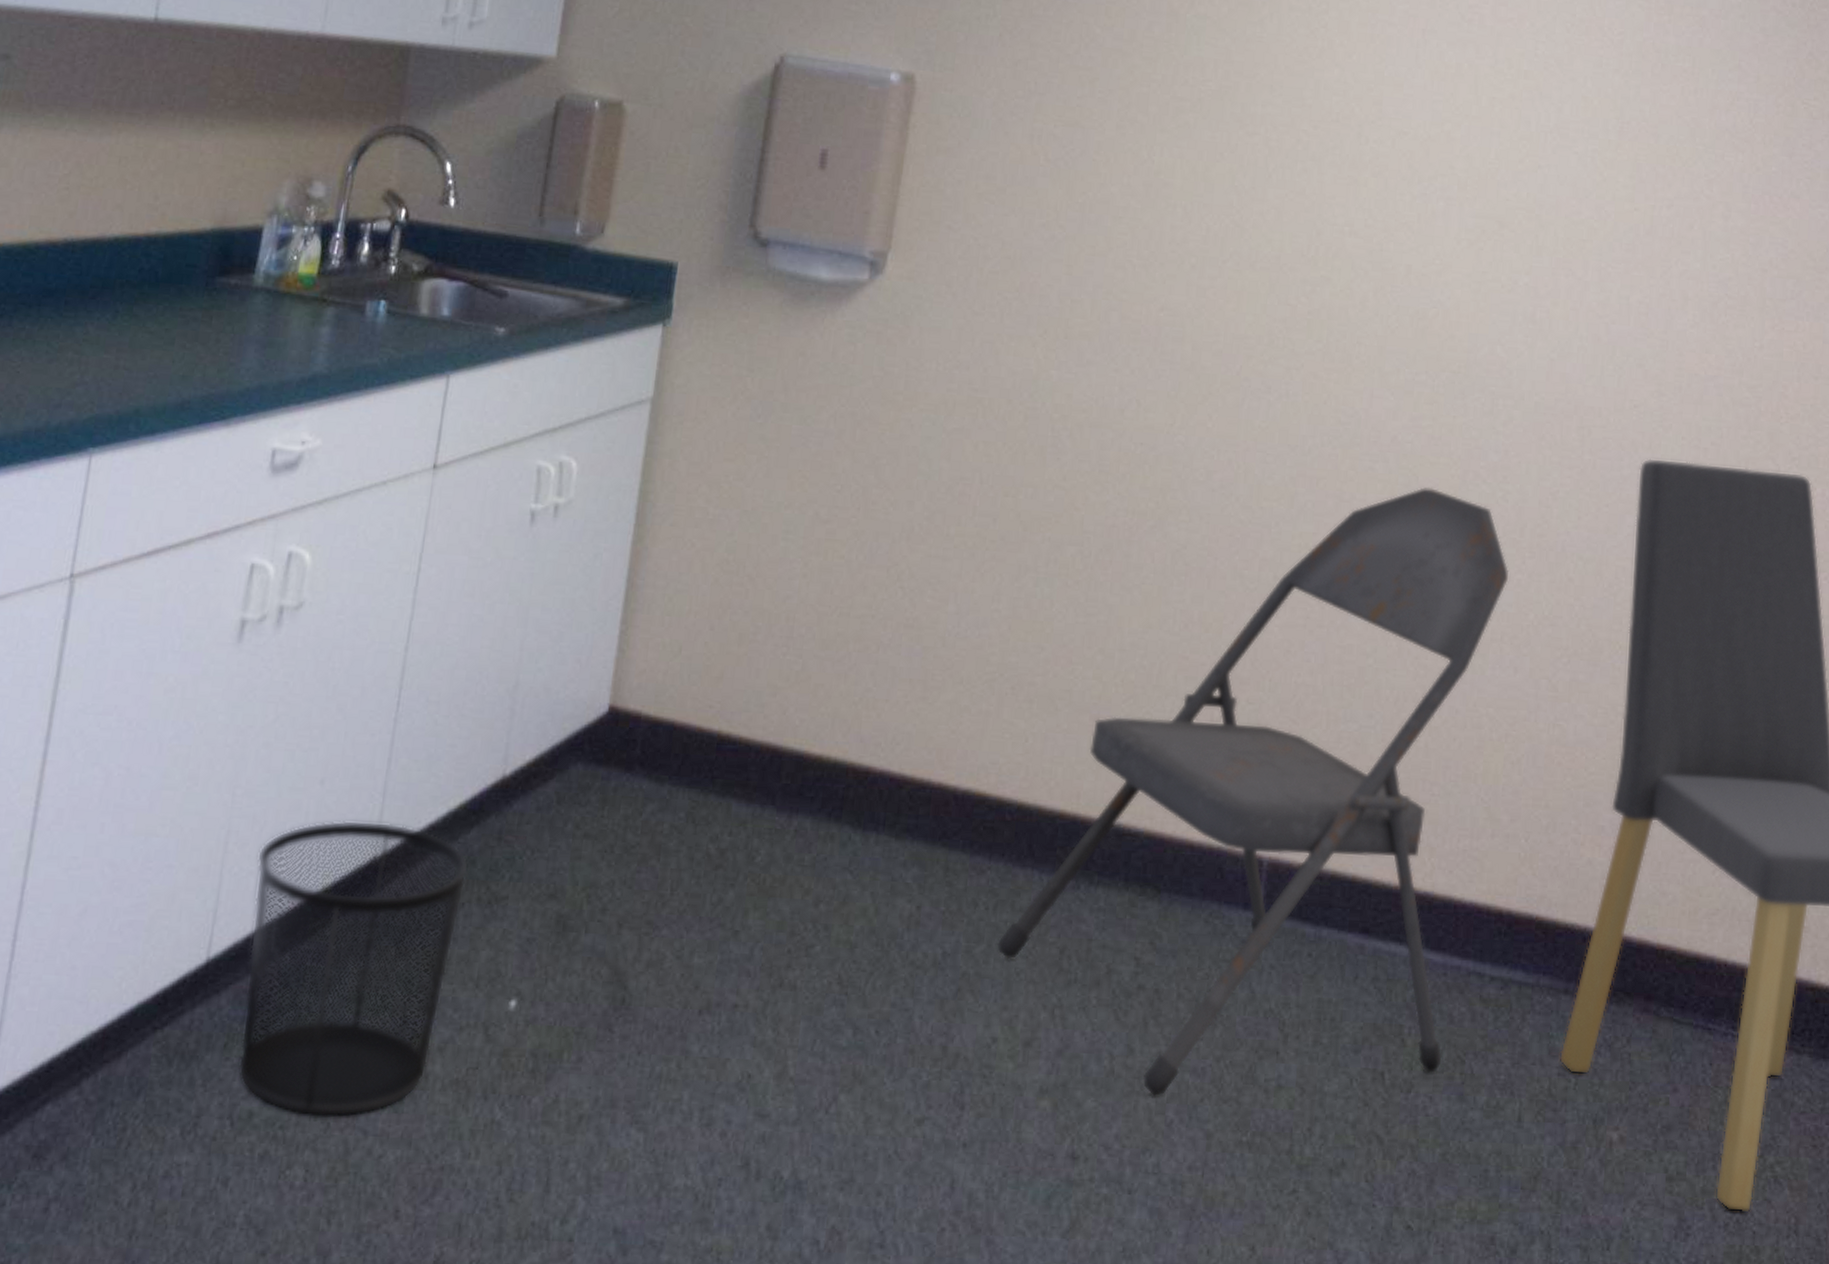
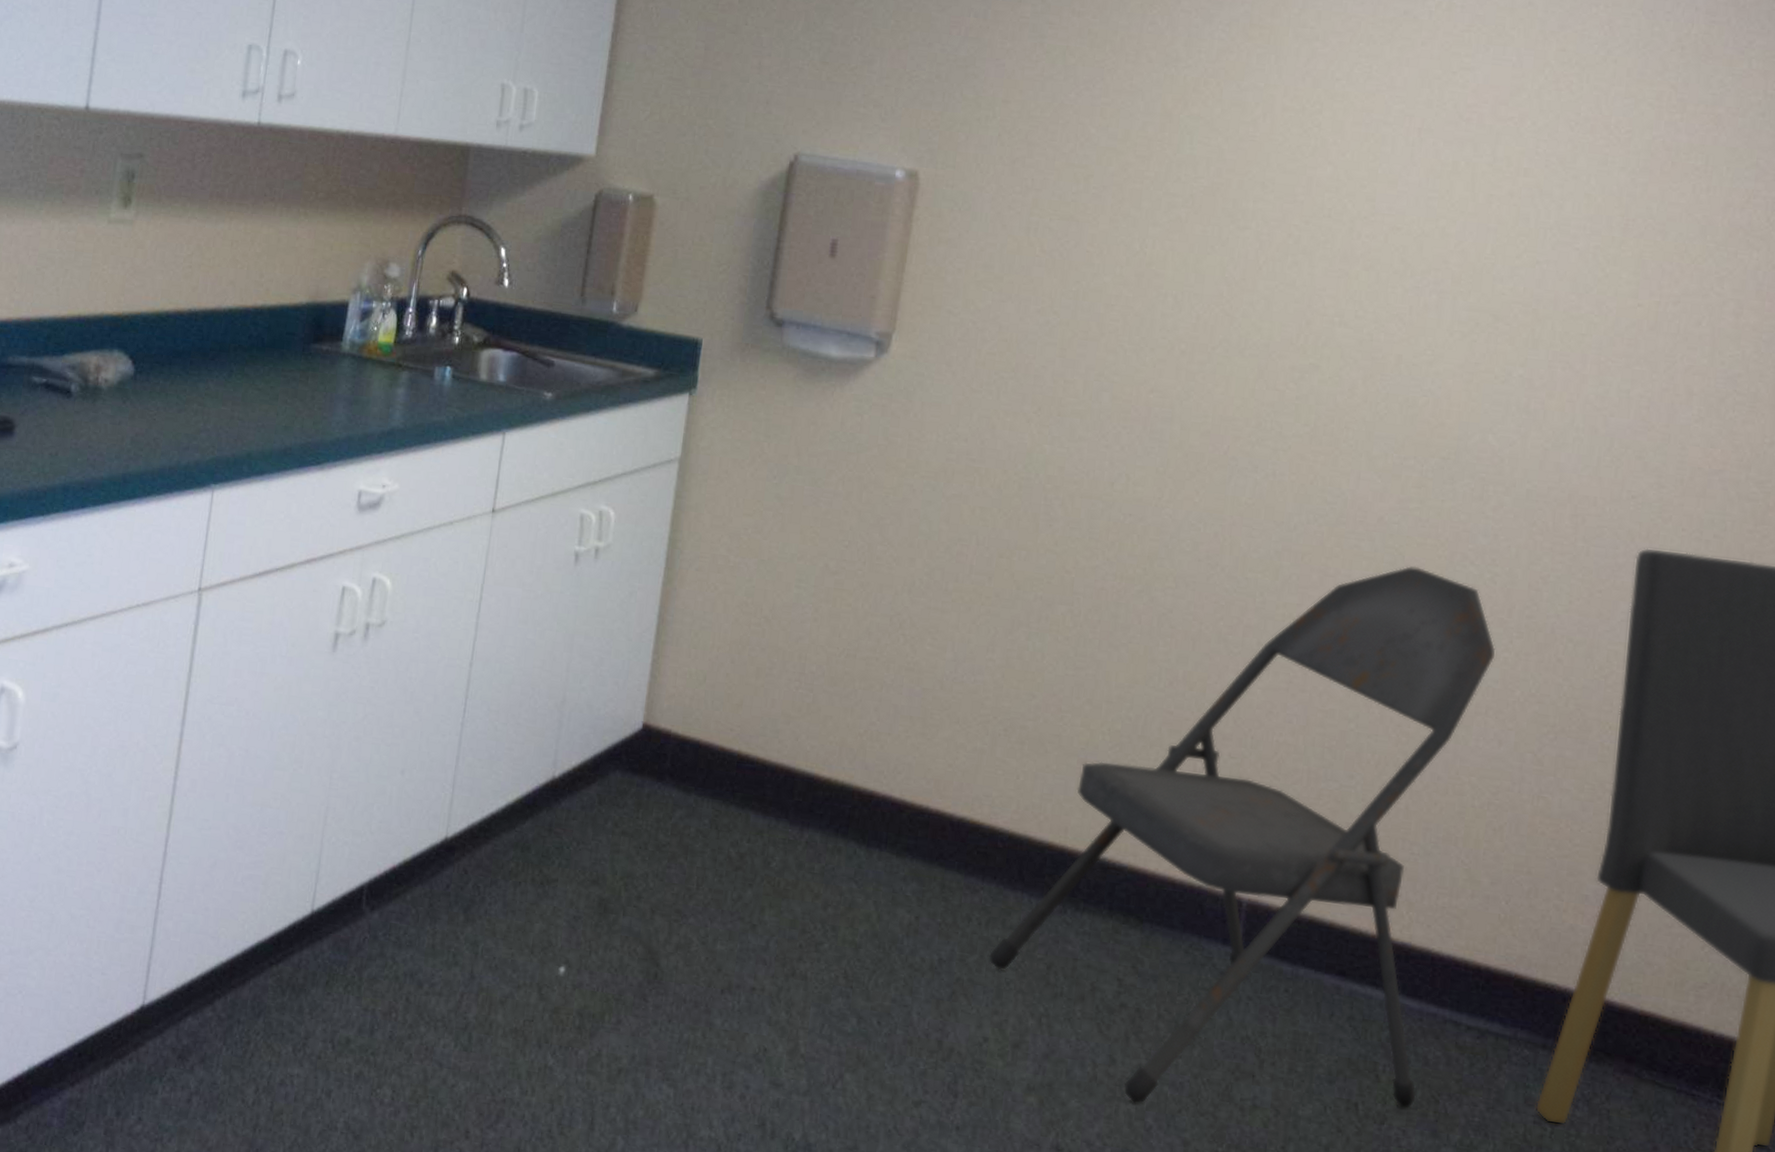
waste bin: present [238,819,470,1118] -> none [337,805,525,1051]

